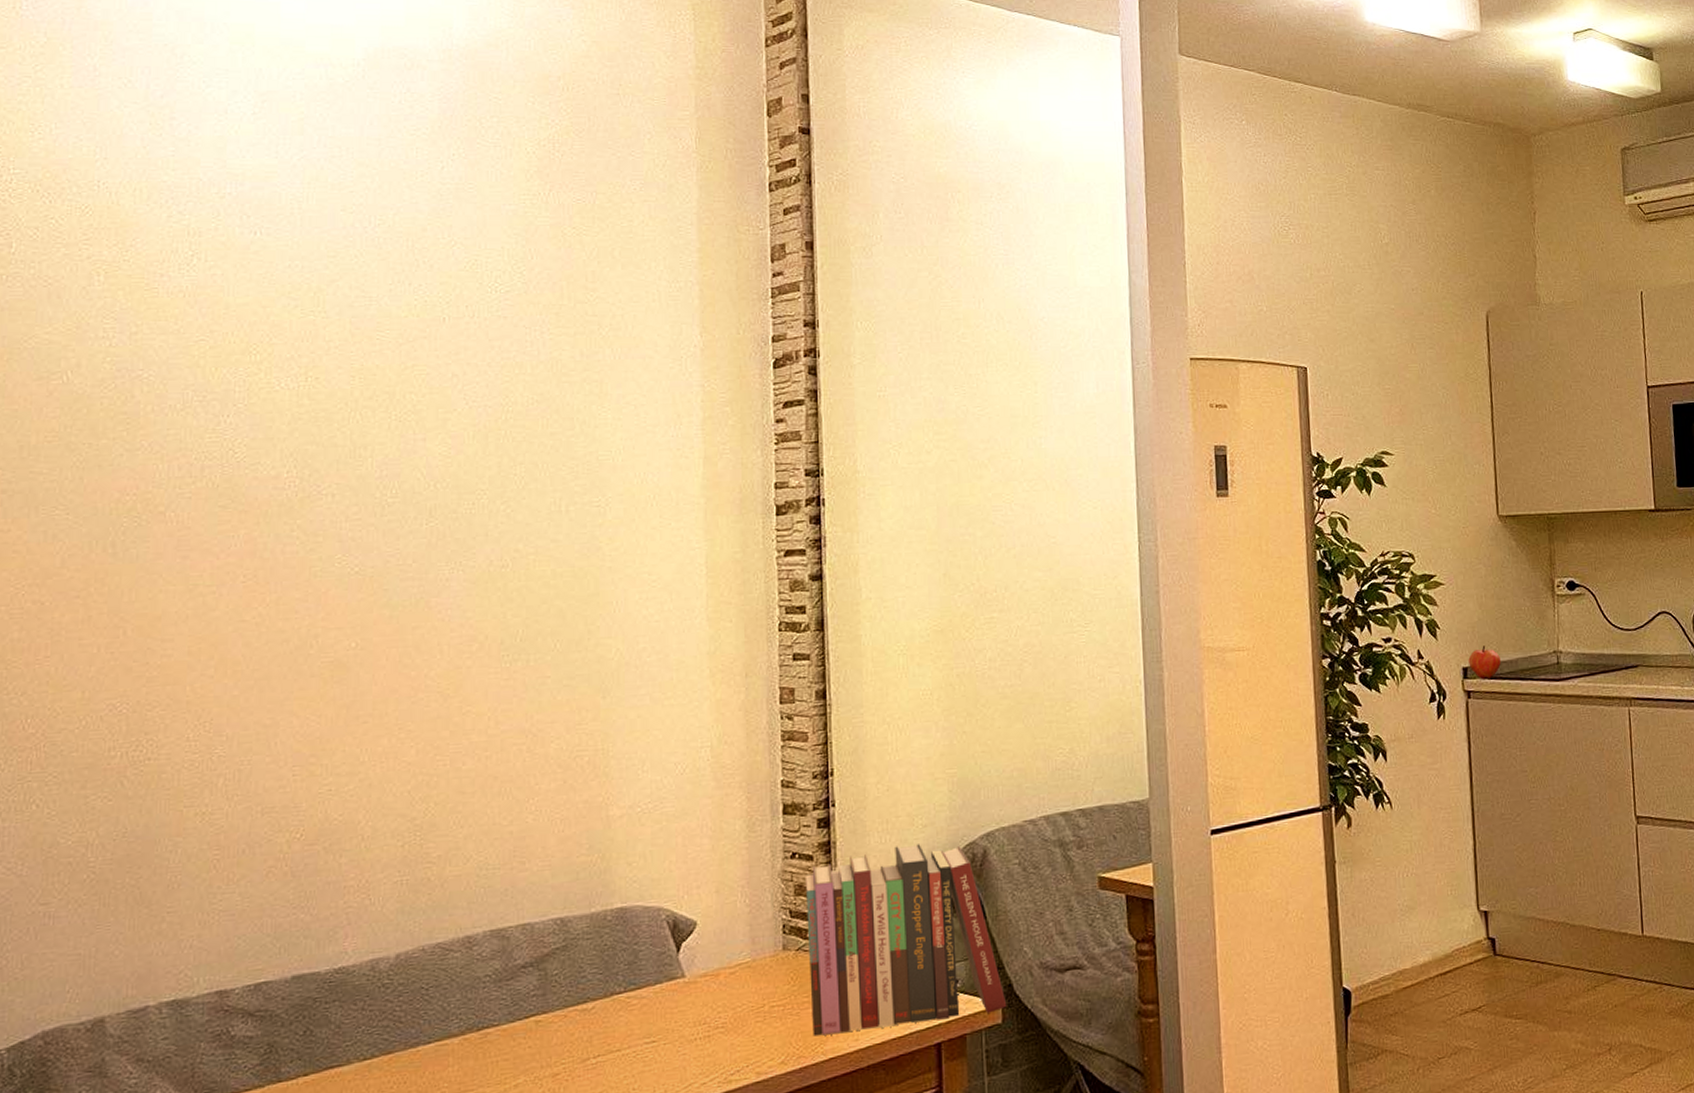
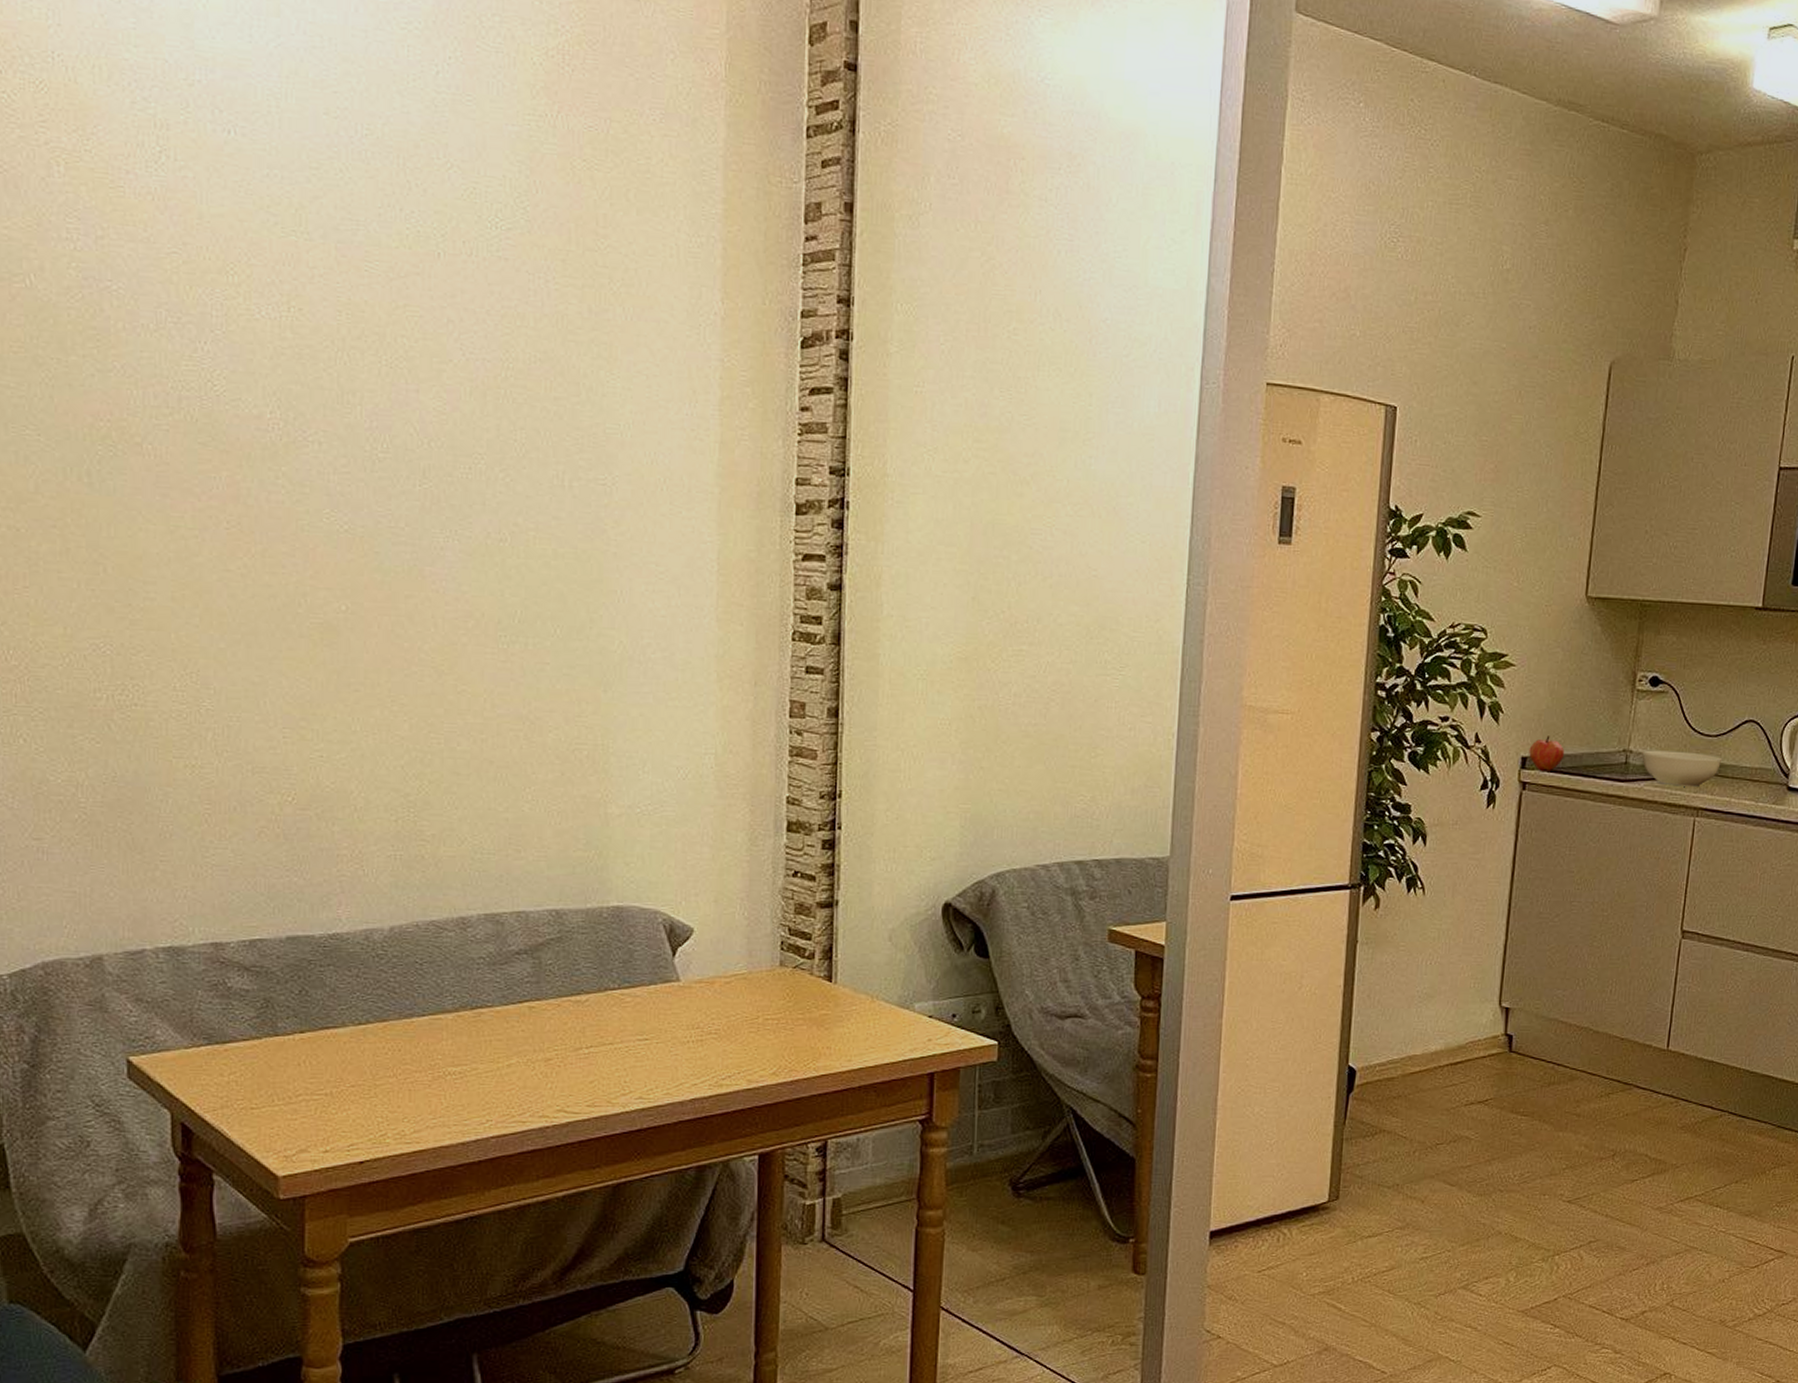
books: present [804,844,1007,1036] -> none [805,876,1004,1053]
bowl: none [1571,647,1645,680] -> present [1642,750,1723,787]

